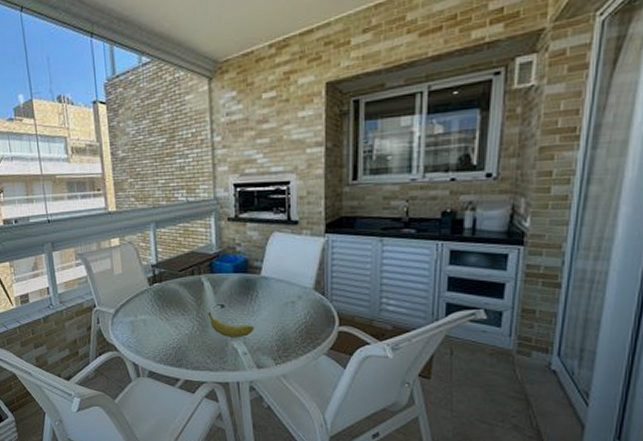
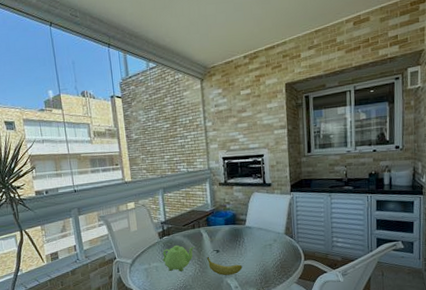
teapot: none [152,295,193,328] -> present [162,245,195,271]

